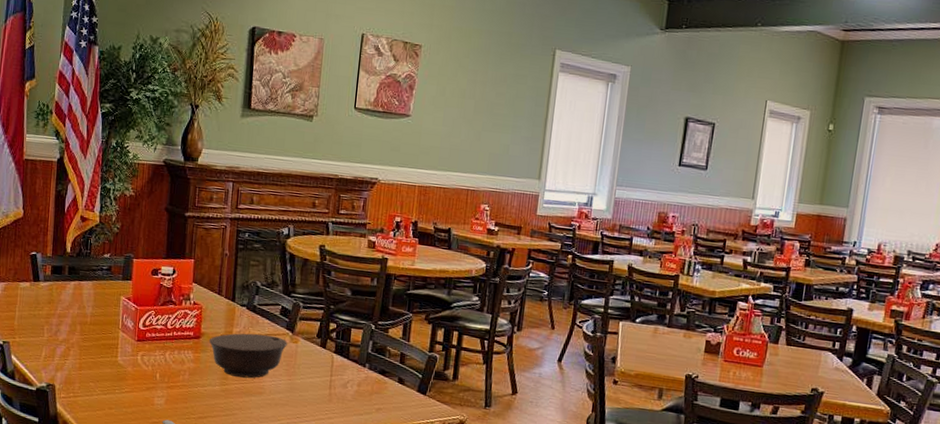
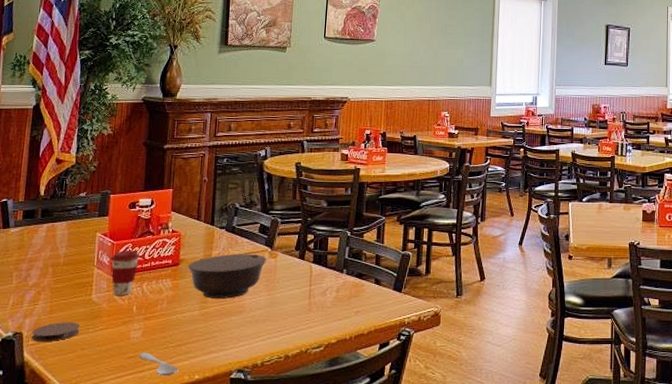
coaster: none [63,379,107,397] -> present [32,322,80,342]
coffee cup: none [135,316,163,362] -> present [111,250,140,295]

